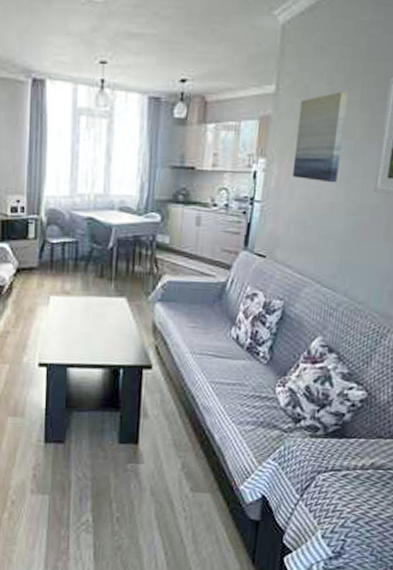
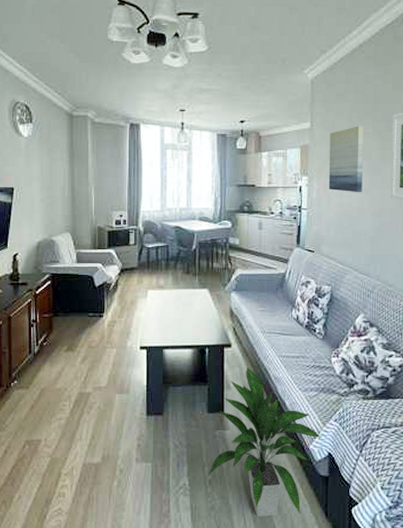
indoor plant: none [115,393,256,560] -> present [208,367,322,517]

